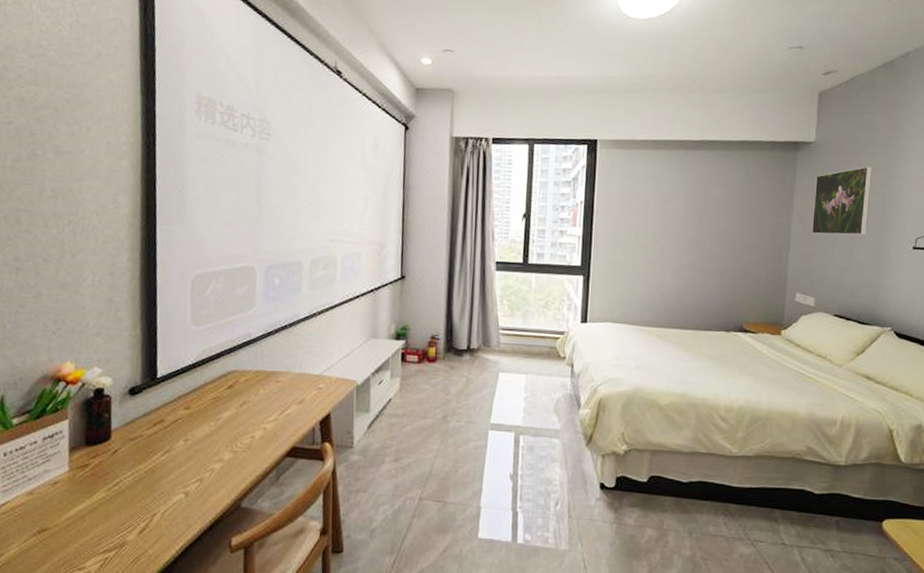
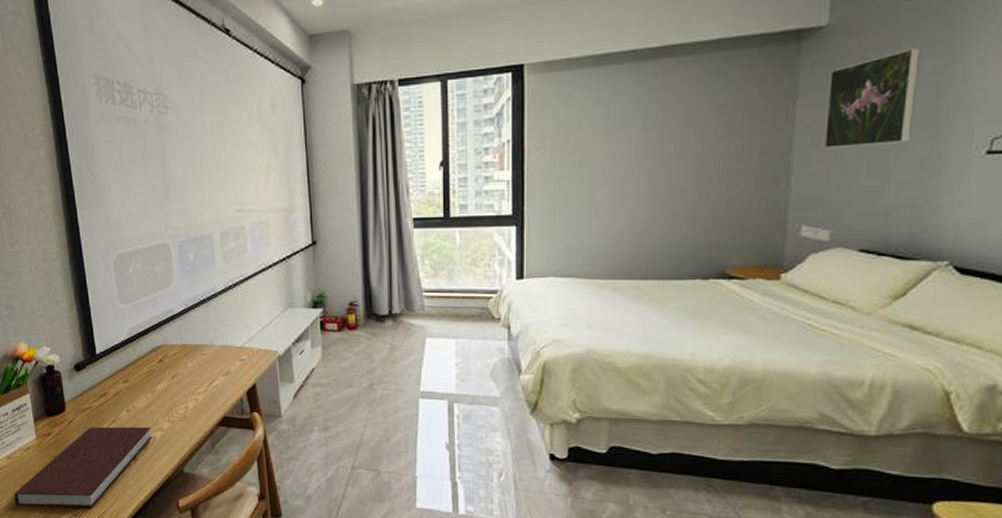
notebook: none [28,457,210,551] -> present [14,426,153,508]

